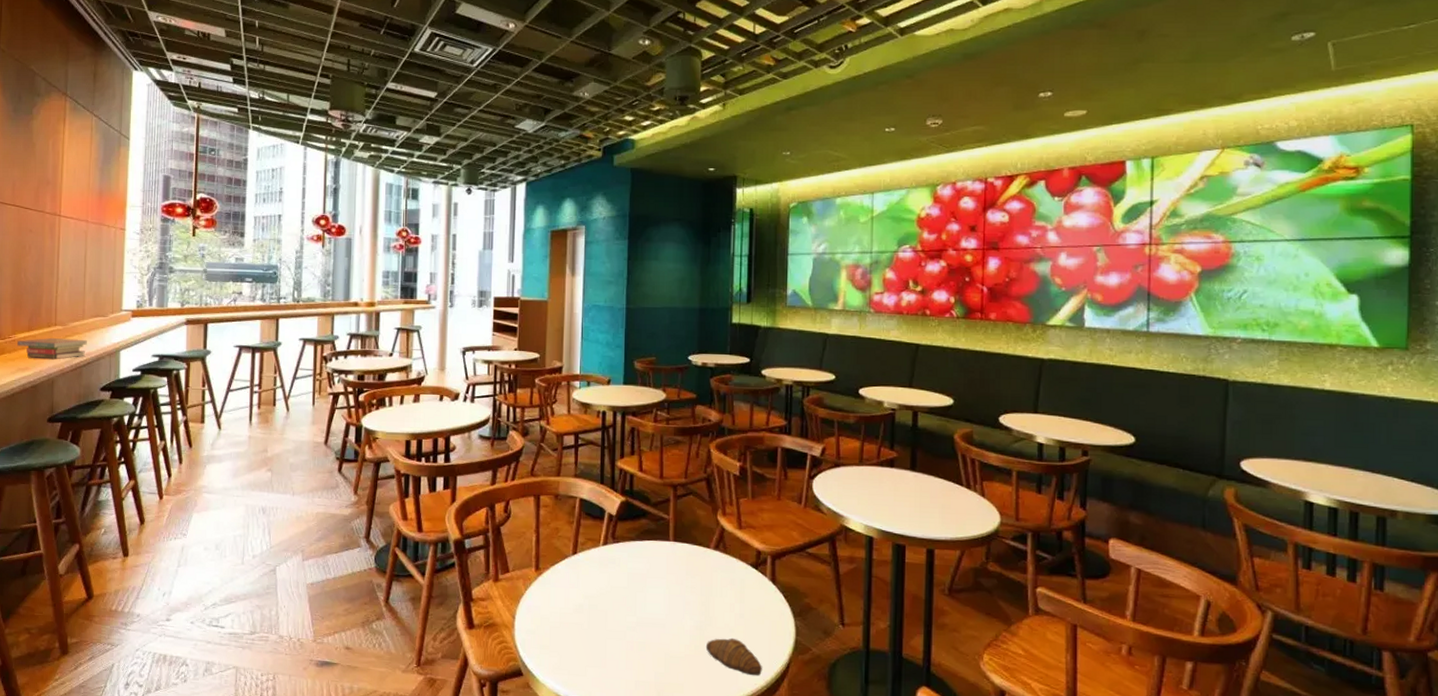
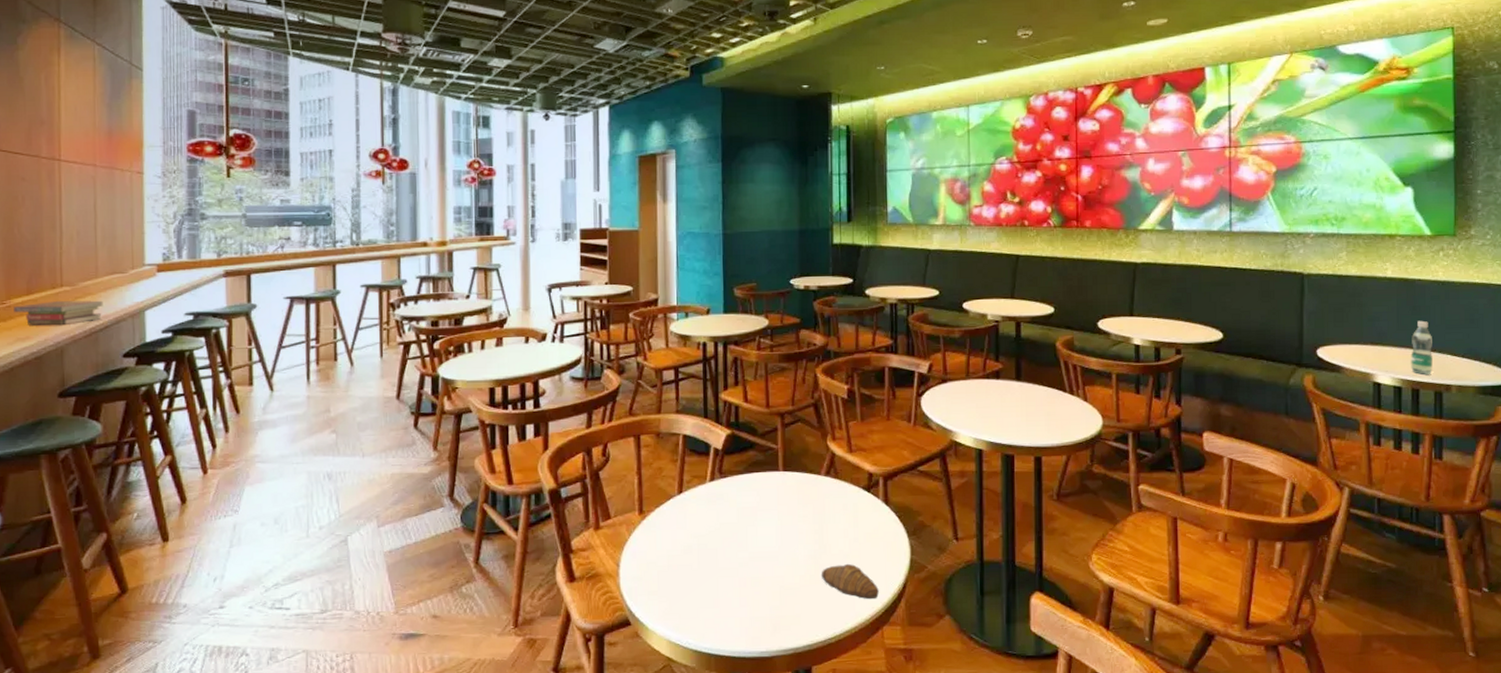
bottle: none [1350,438,1377,498] -> present [1411,320,1433,375]

